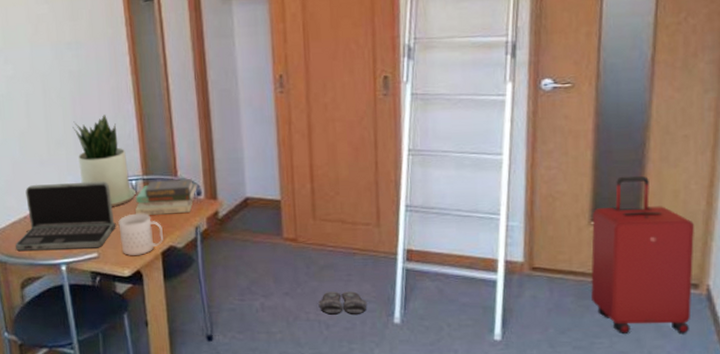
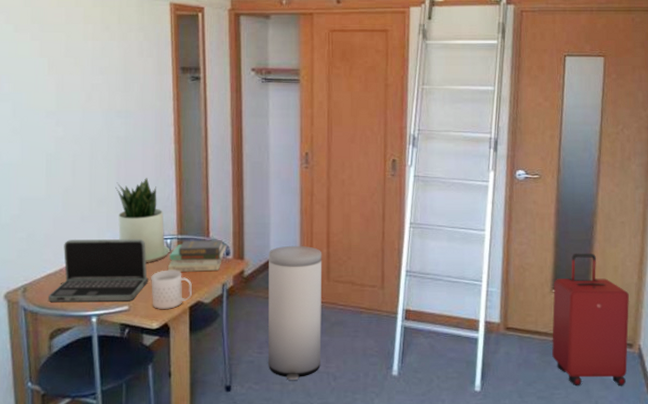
pedal bin: none [244,181,310,330] -> present [267,245,322,381]
slippers: present [318,291,367,315] -> none [328,346,370,367]

